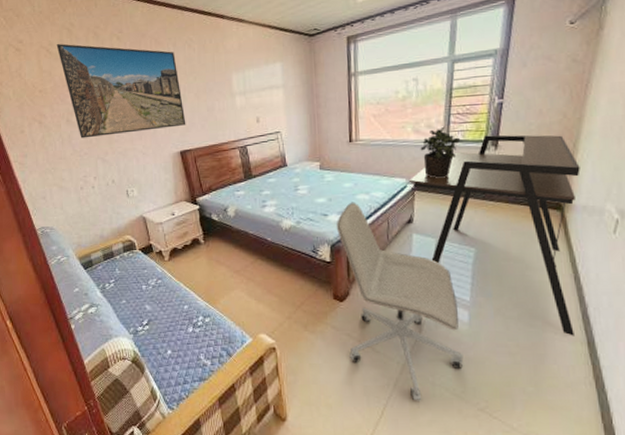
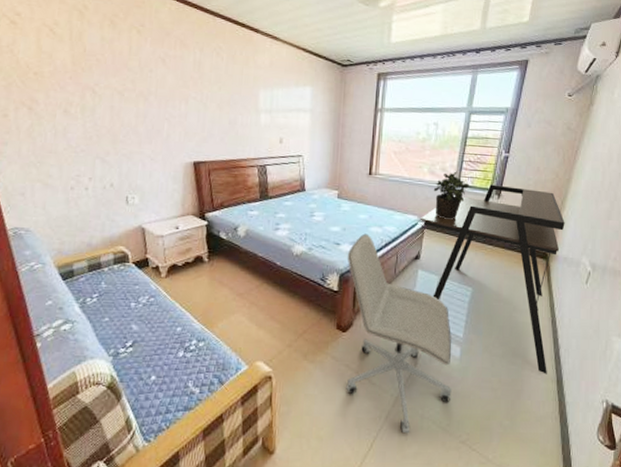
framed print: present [56,44,186,138] -> none [63,25,204,136]

